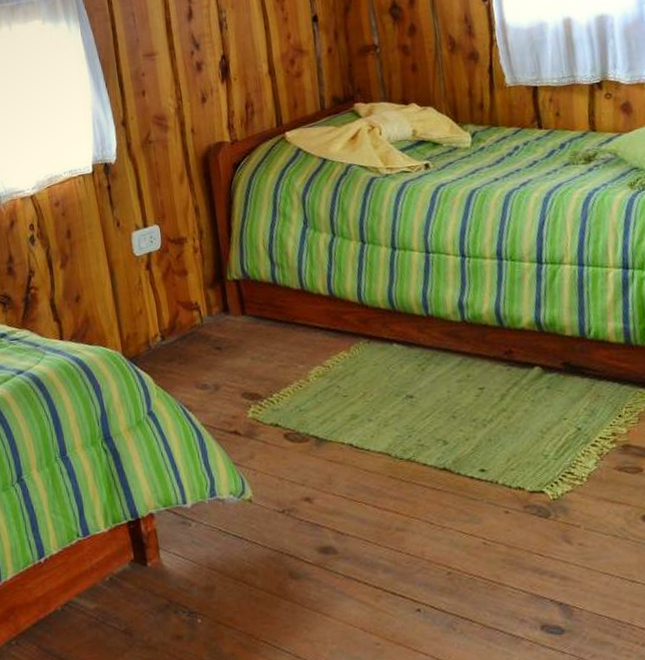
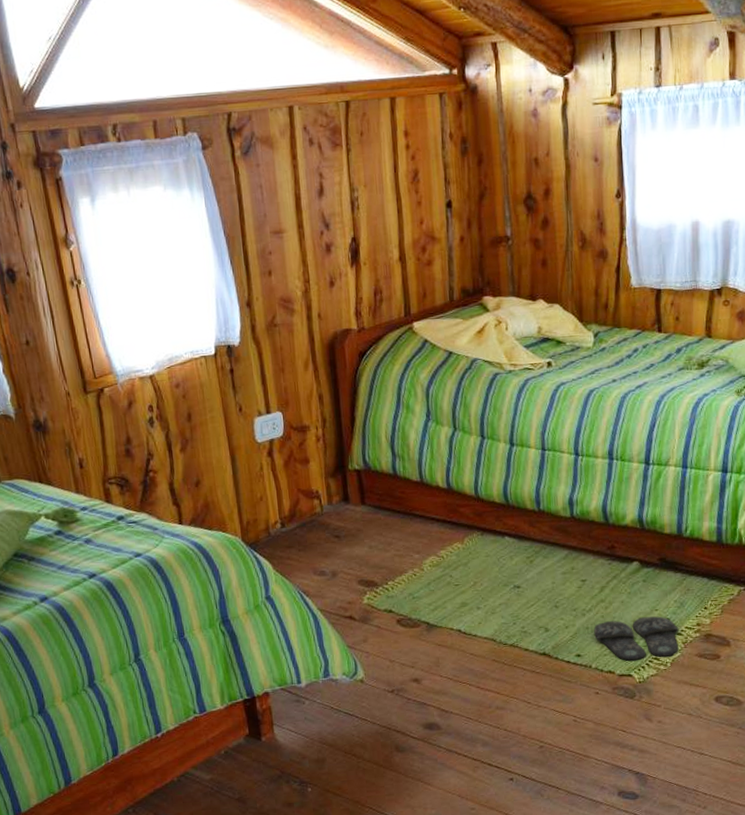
slippers: none [497,425,595,476] -> present [594,616,679,661]

